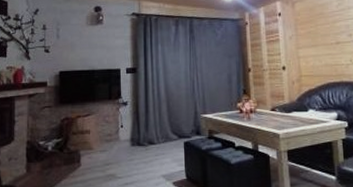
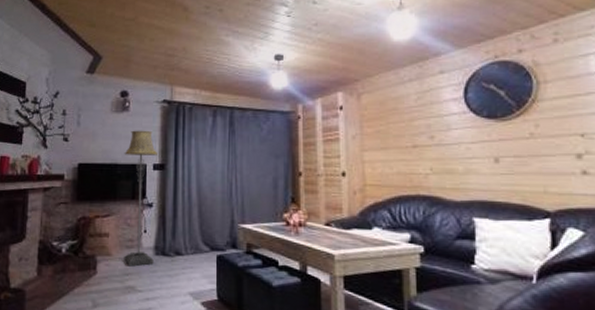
floor lamp: none [100,39,131,157] -> present [124,130,157,267]

